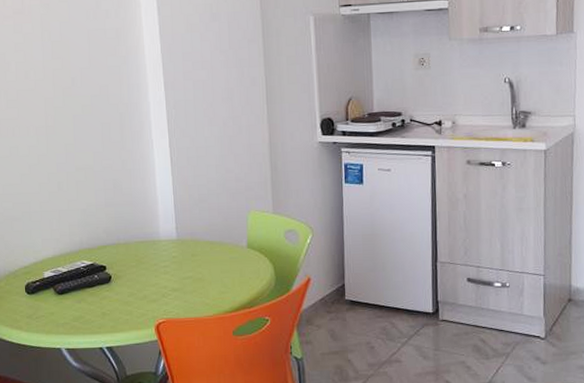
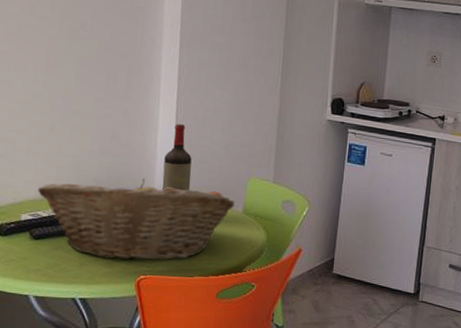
fruit basket: none [54,225,238,306] -> present [37,179,234,261]
wine bottle: none [165,166,194,233] -> present [162,124,192,191]

